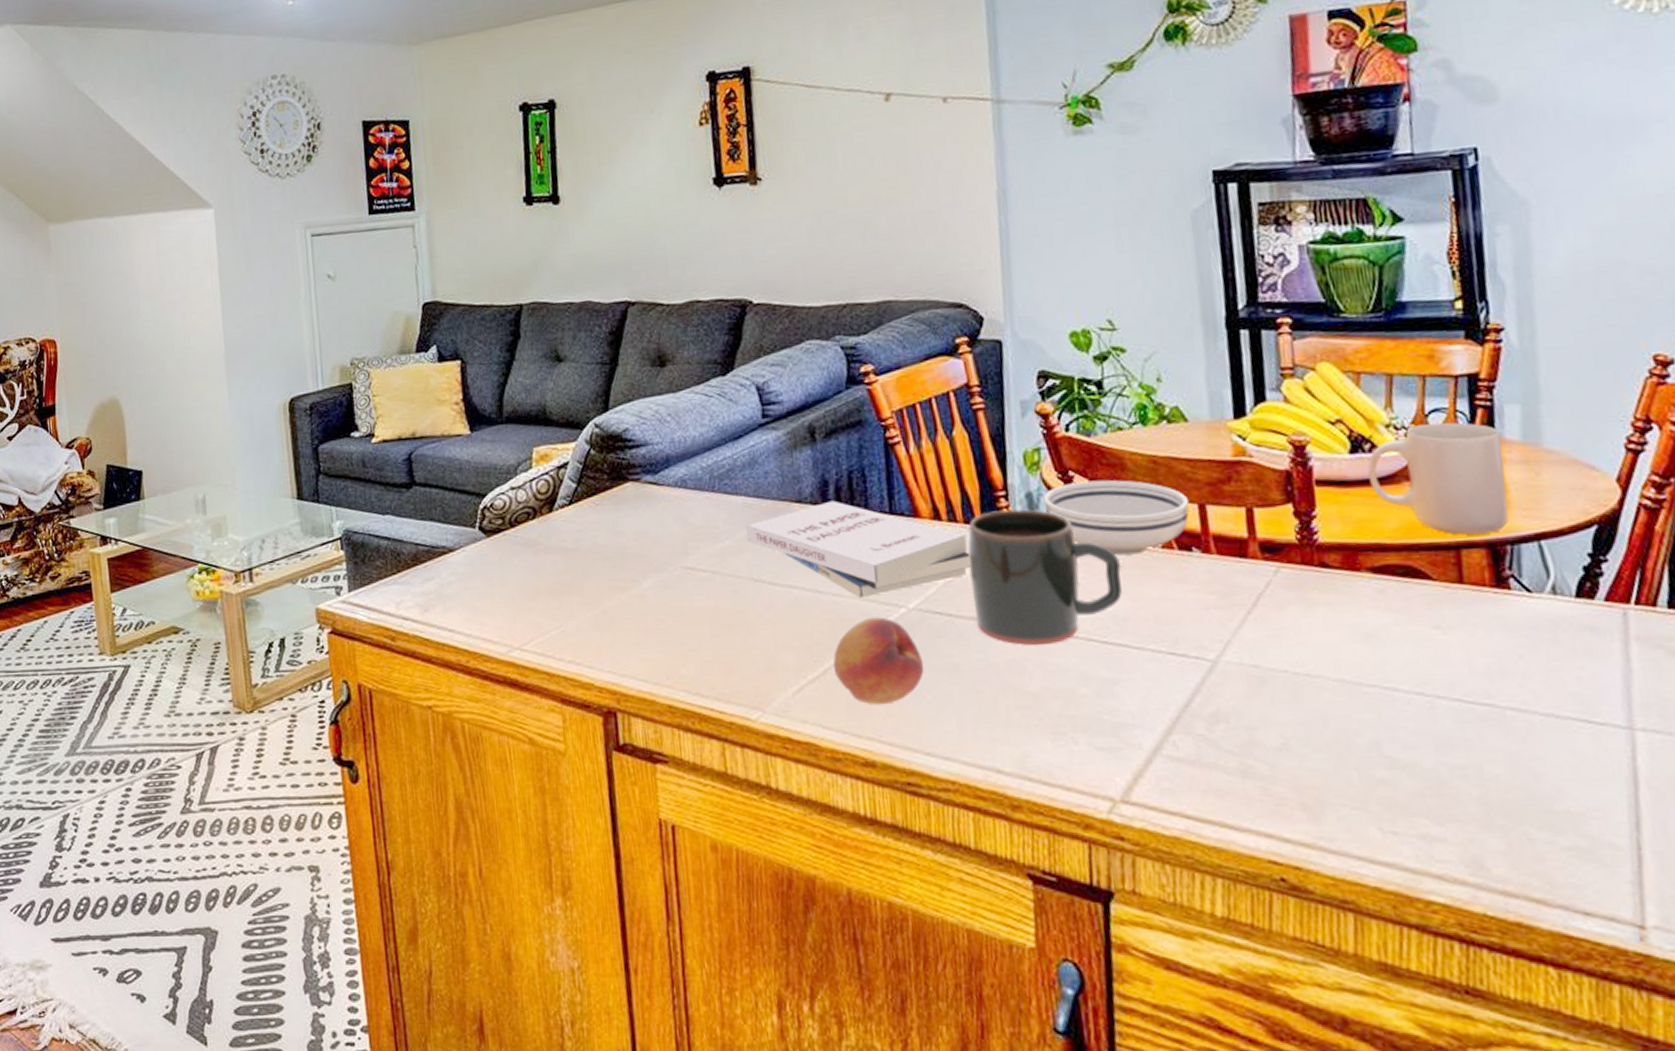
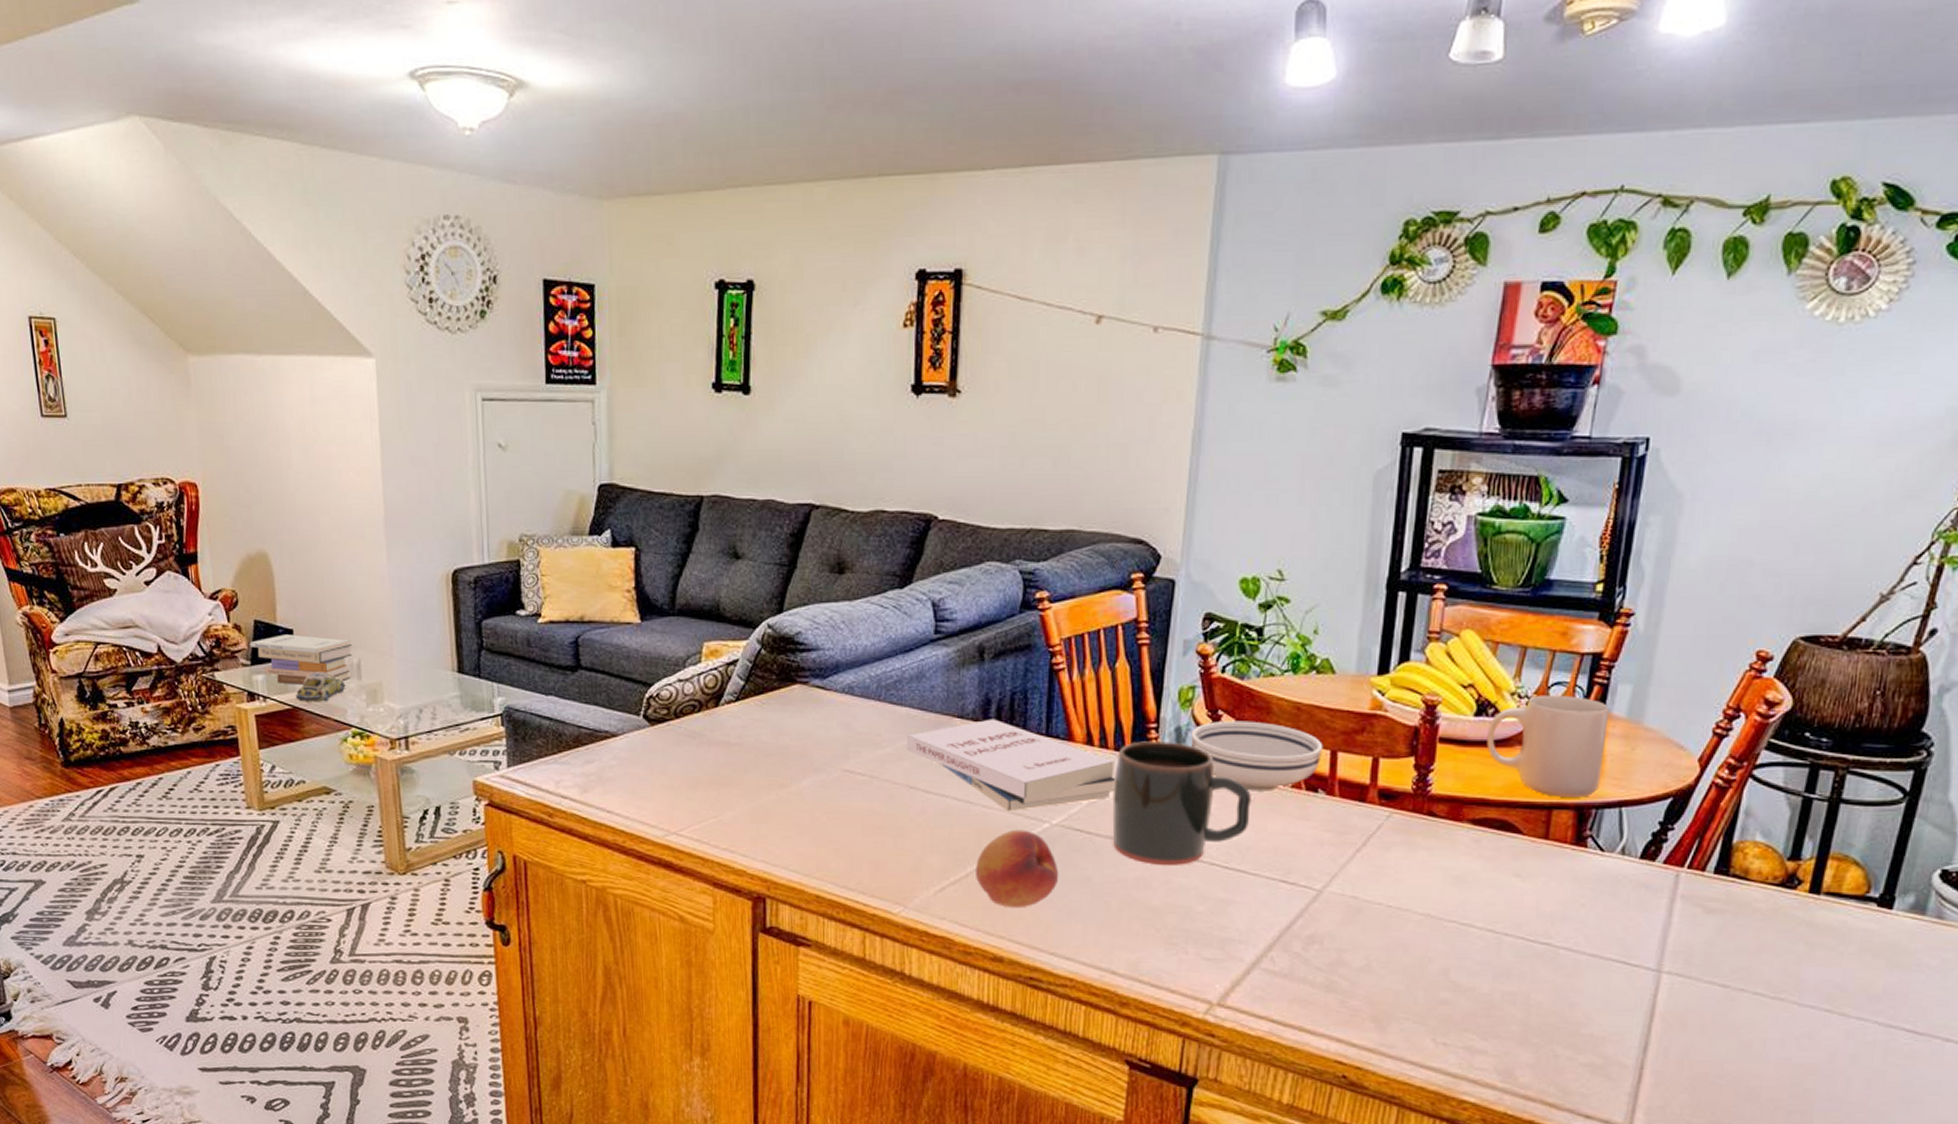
books: none [102,475,198,525] -> present [250,634,352,685]
toy car: none [144,510,192,542] -> present [295,672,346,702]

